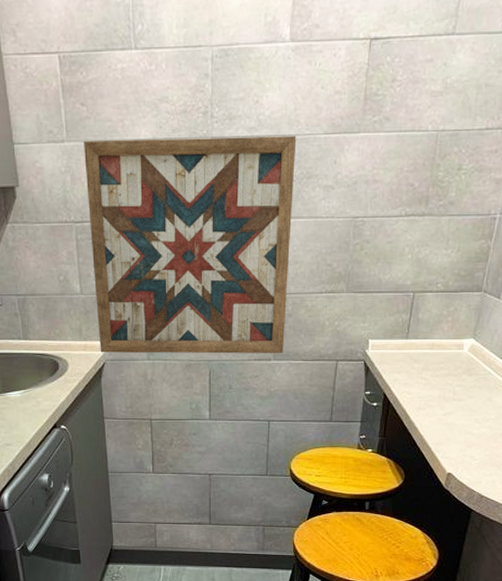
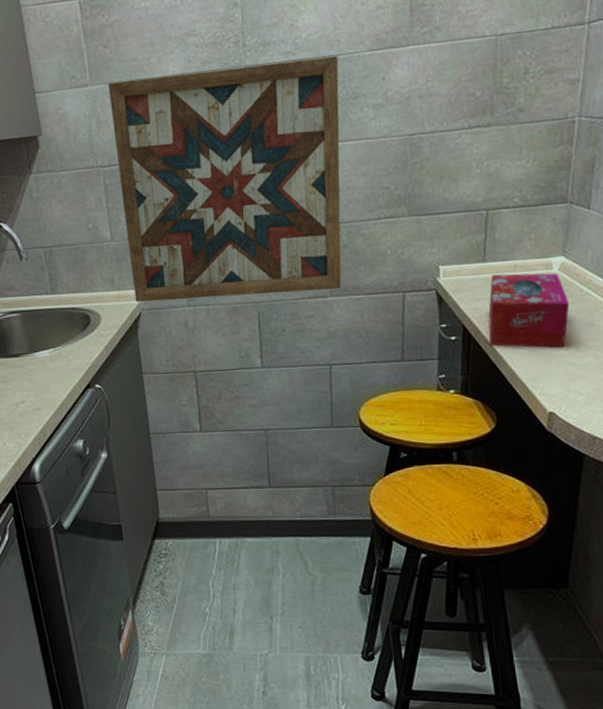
tissue box: none [405,351,474,419] -> present [488,273,570,348]

